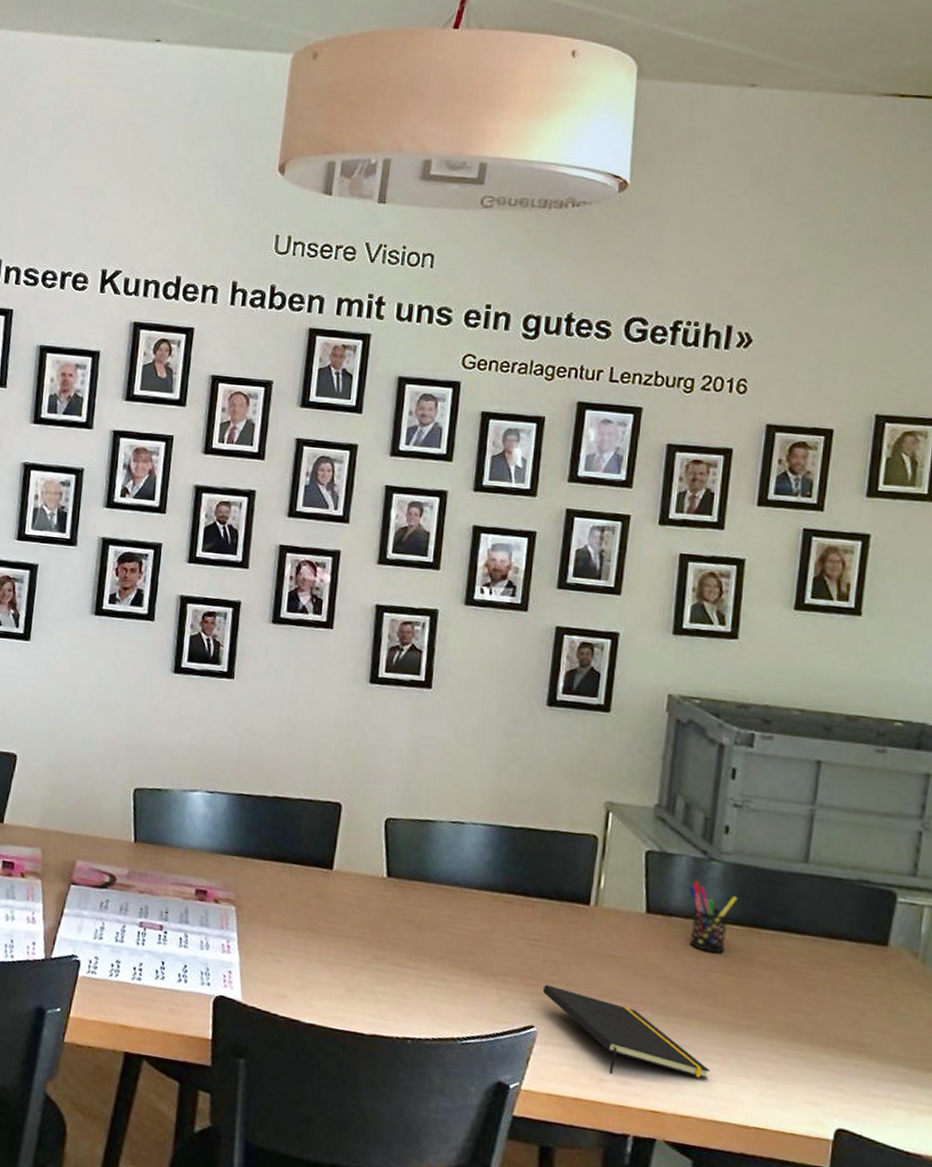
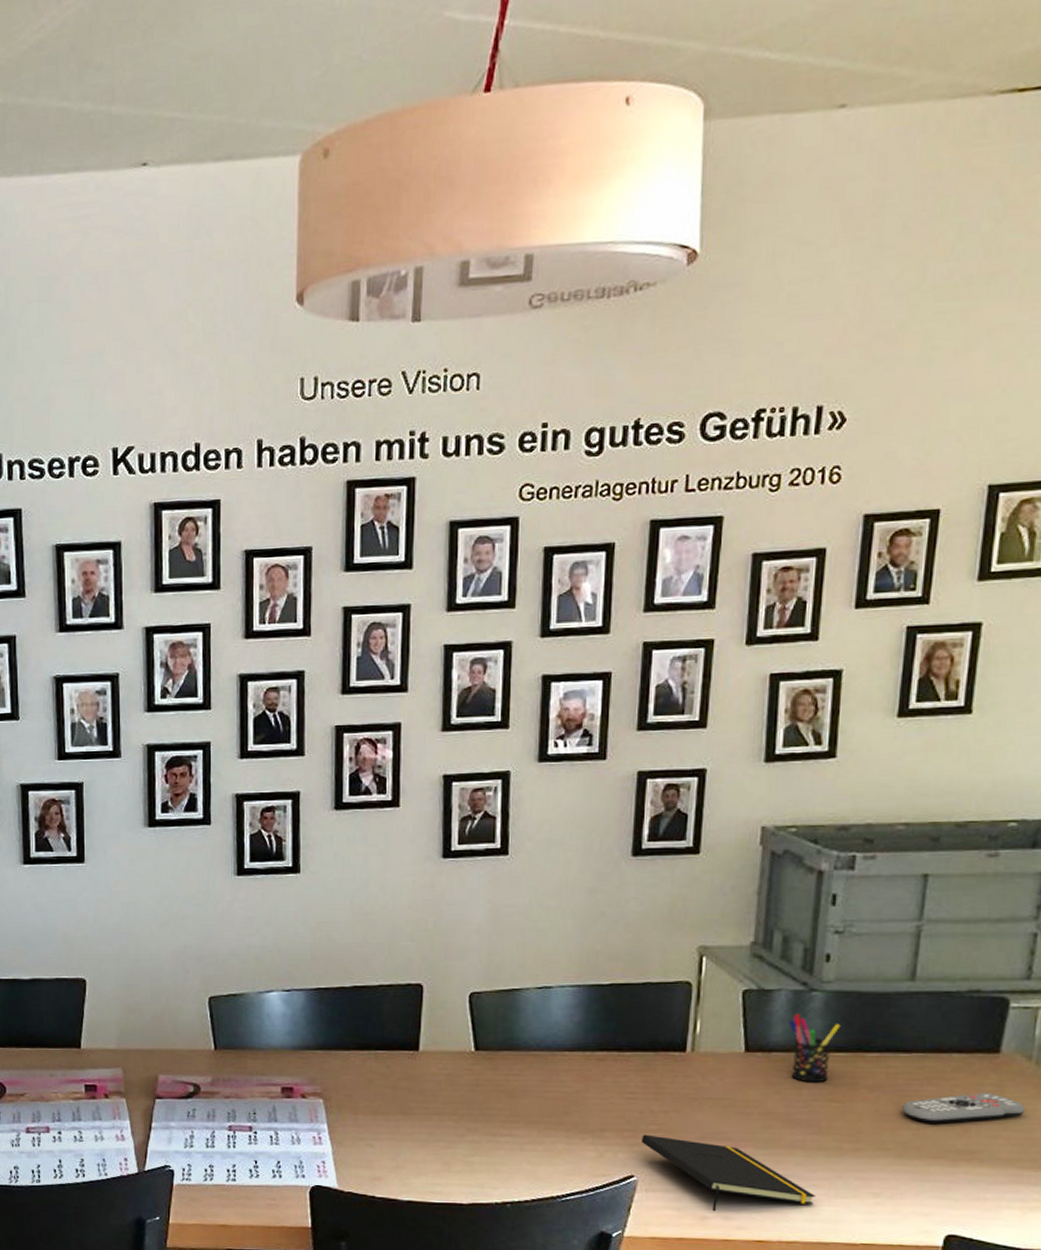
remote control: none [794,983,912,1014] -> present [901,1093,1025,1123]

